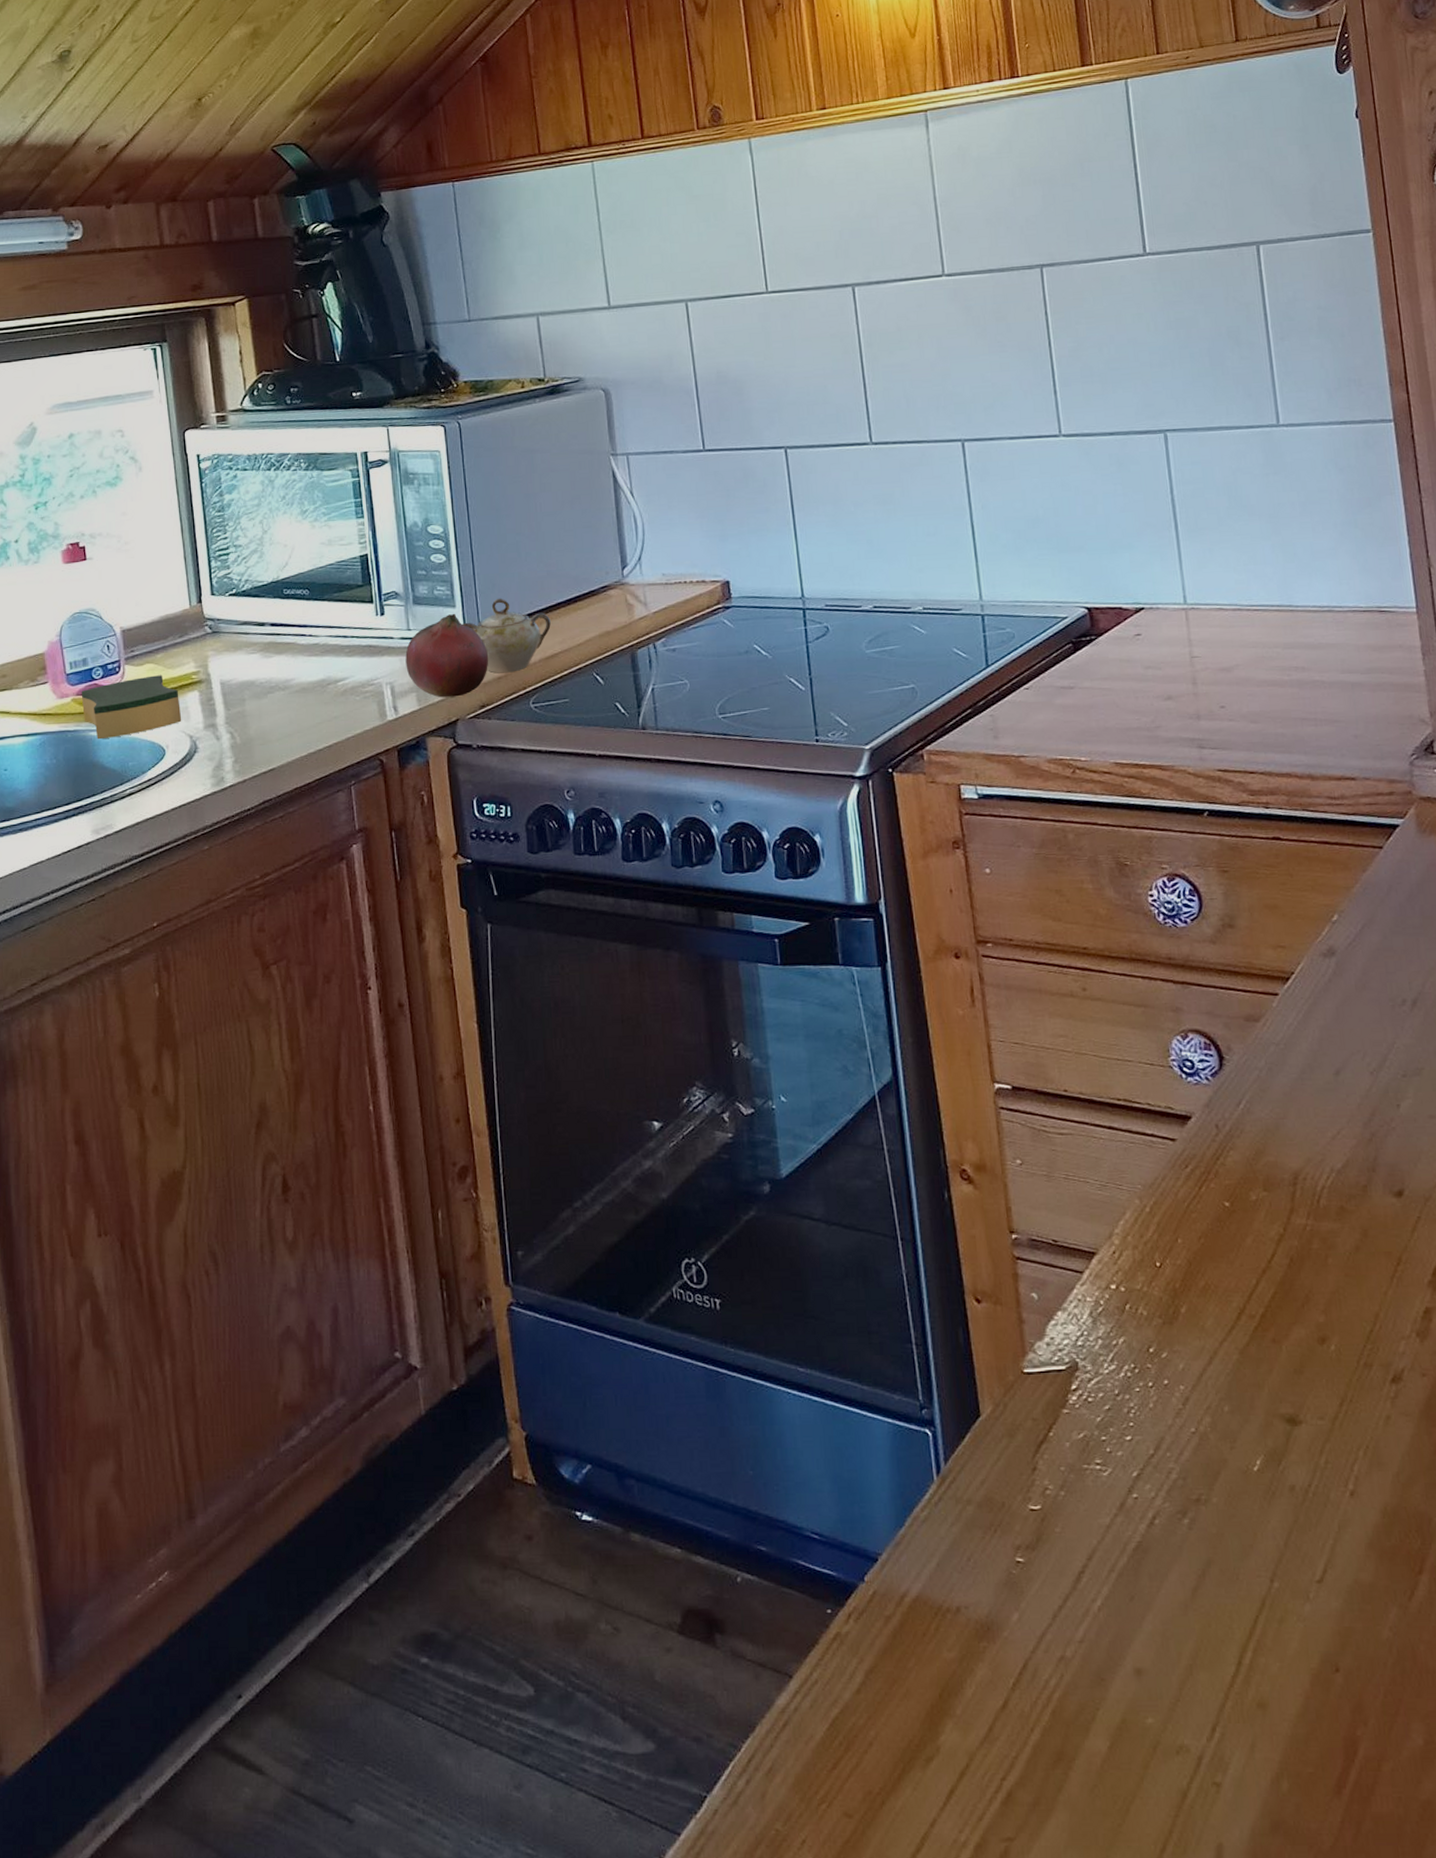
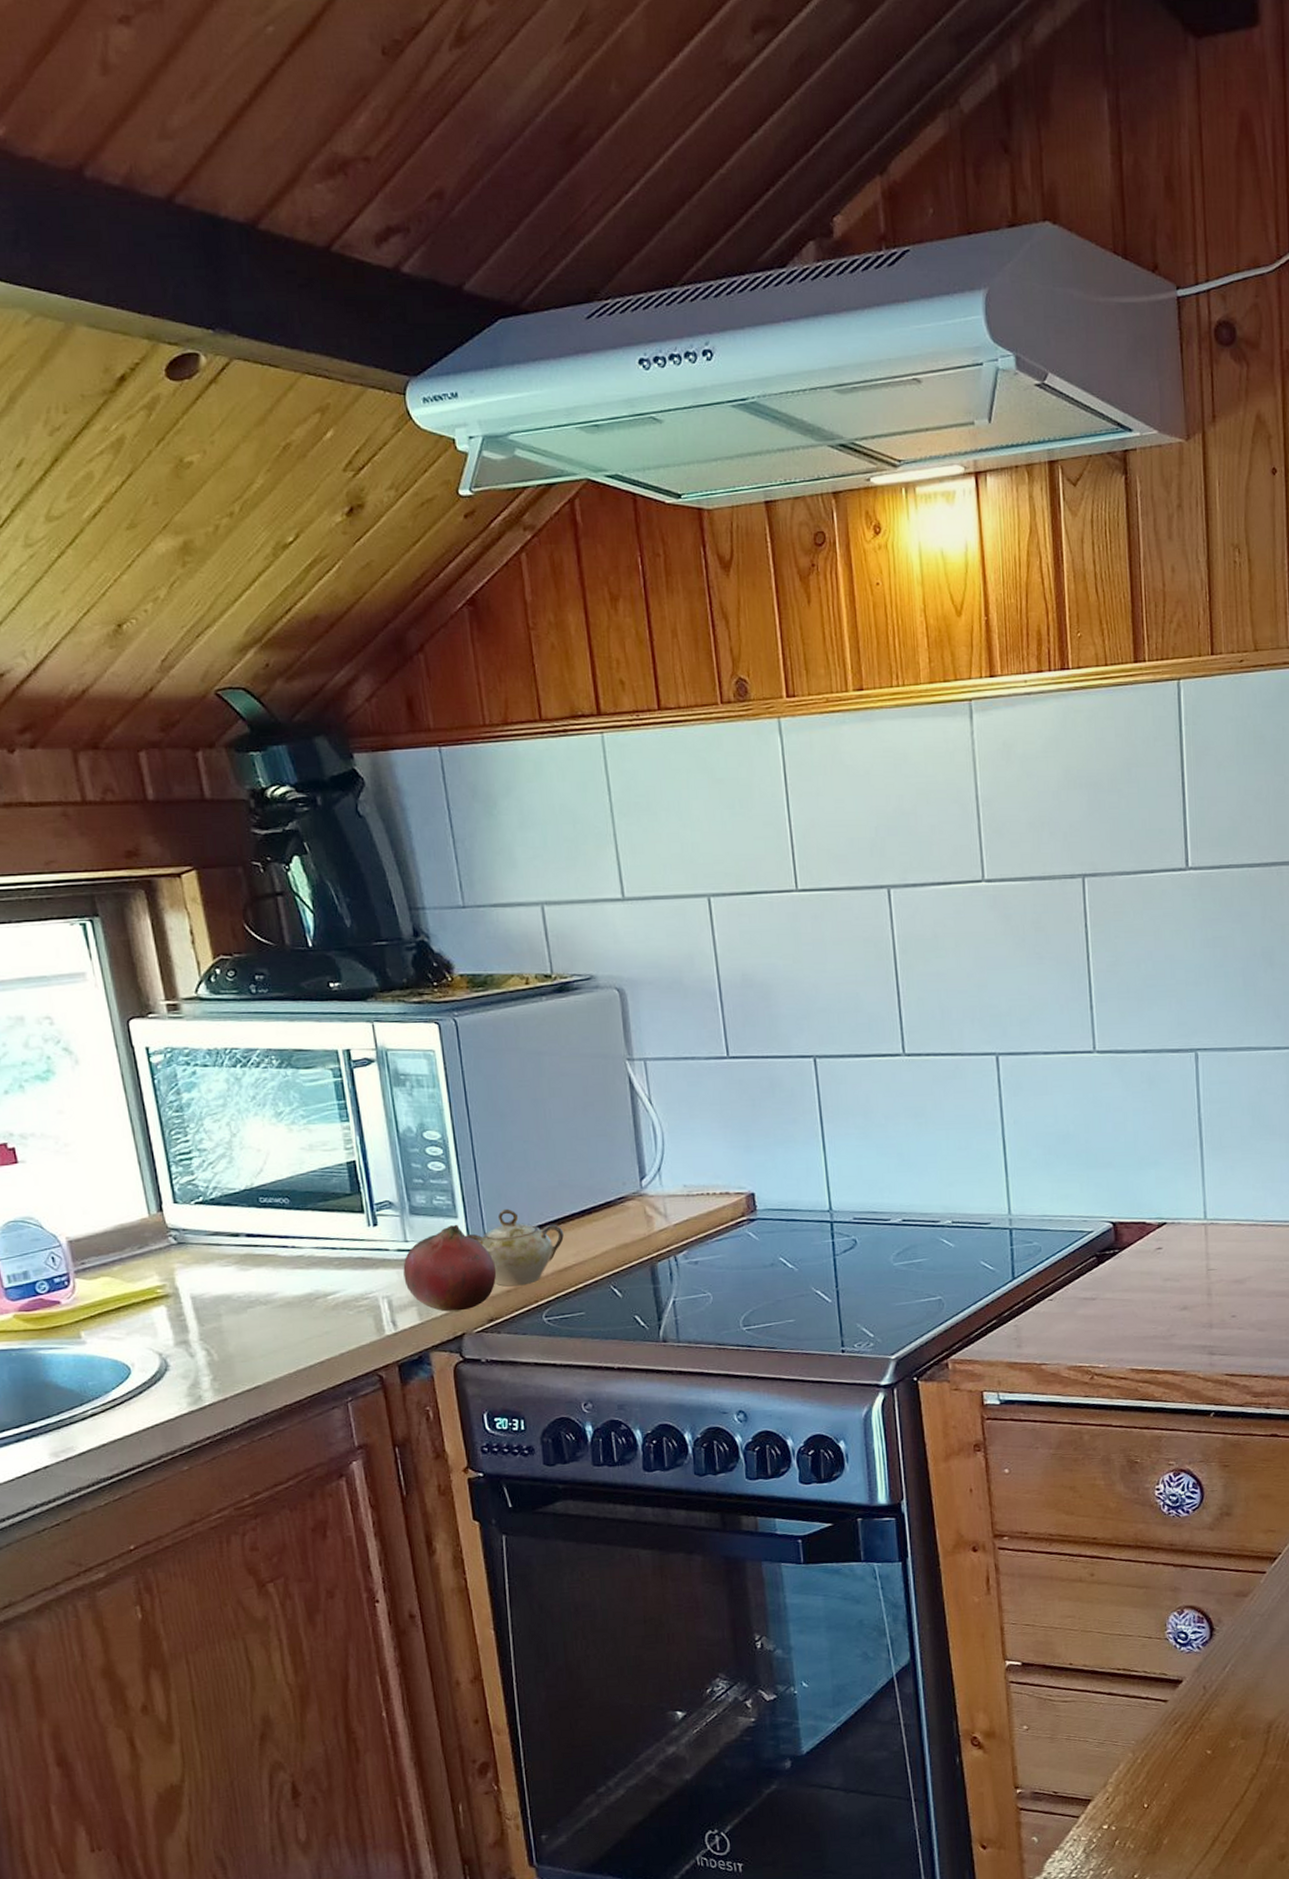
sponge: present [81,675,182,740] -> none [24,1289,148,1359]

